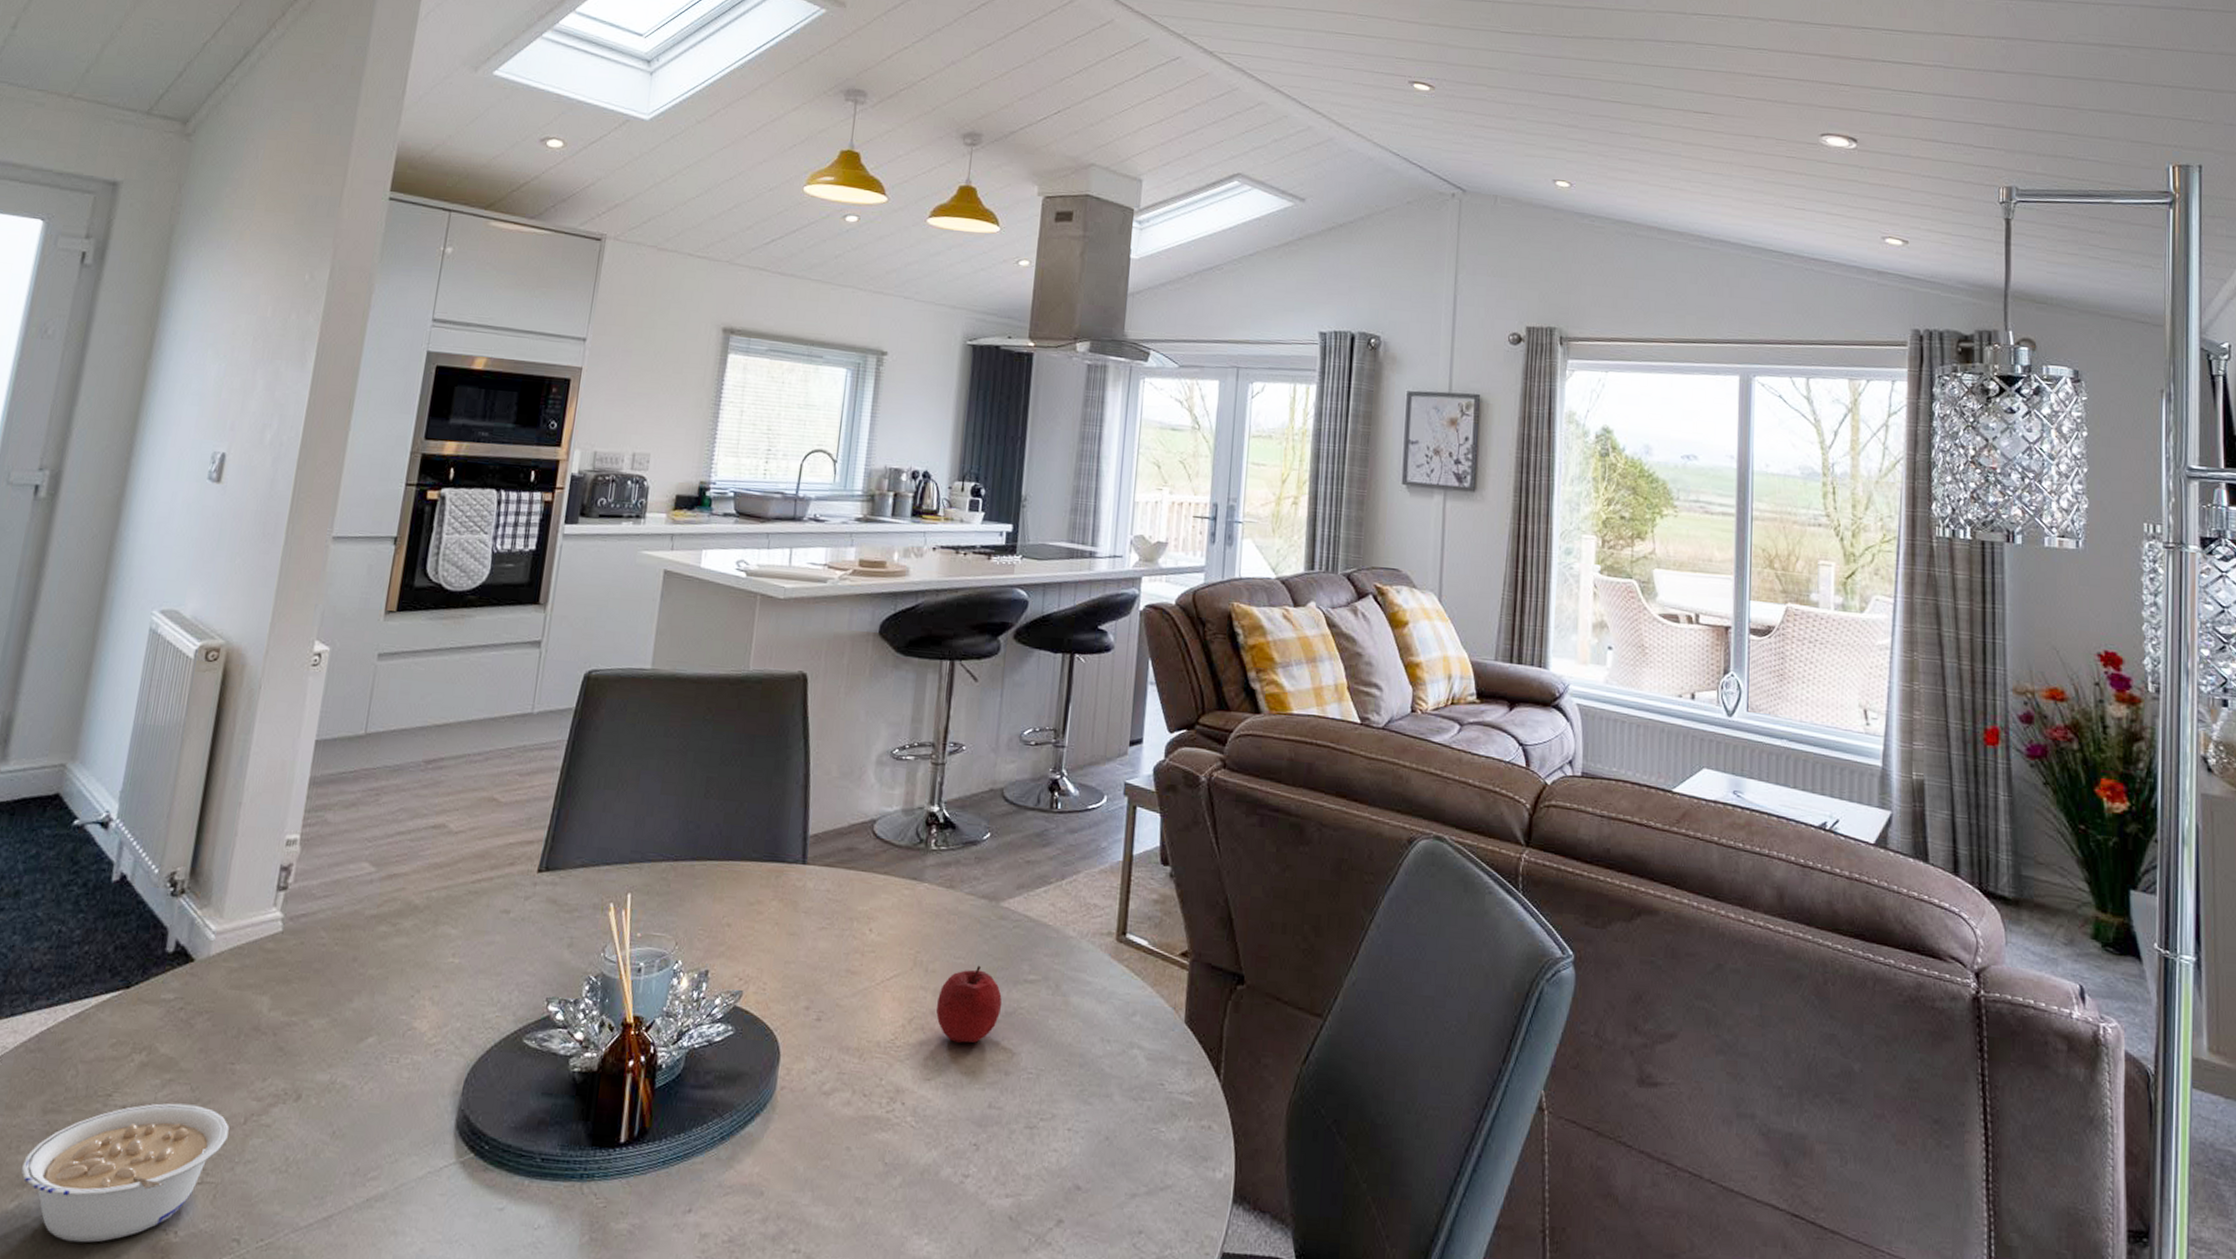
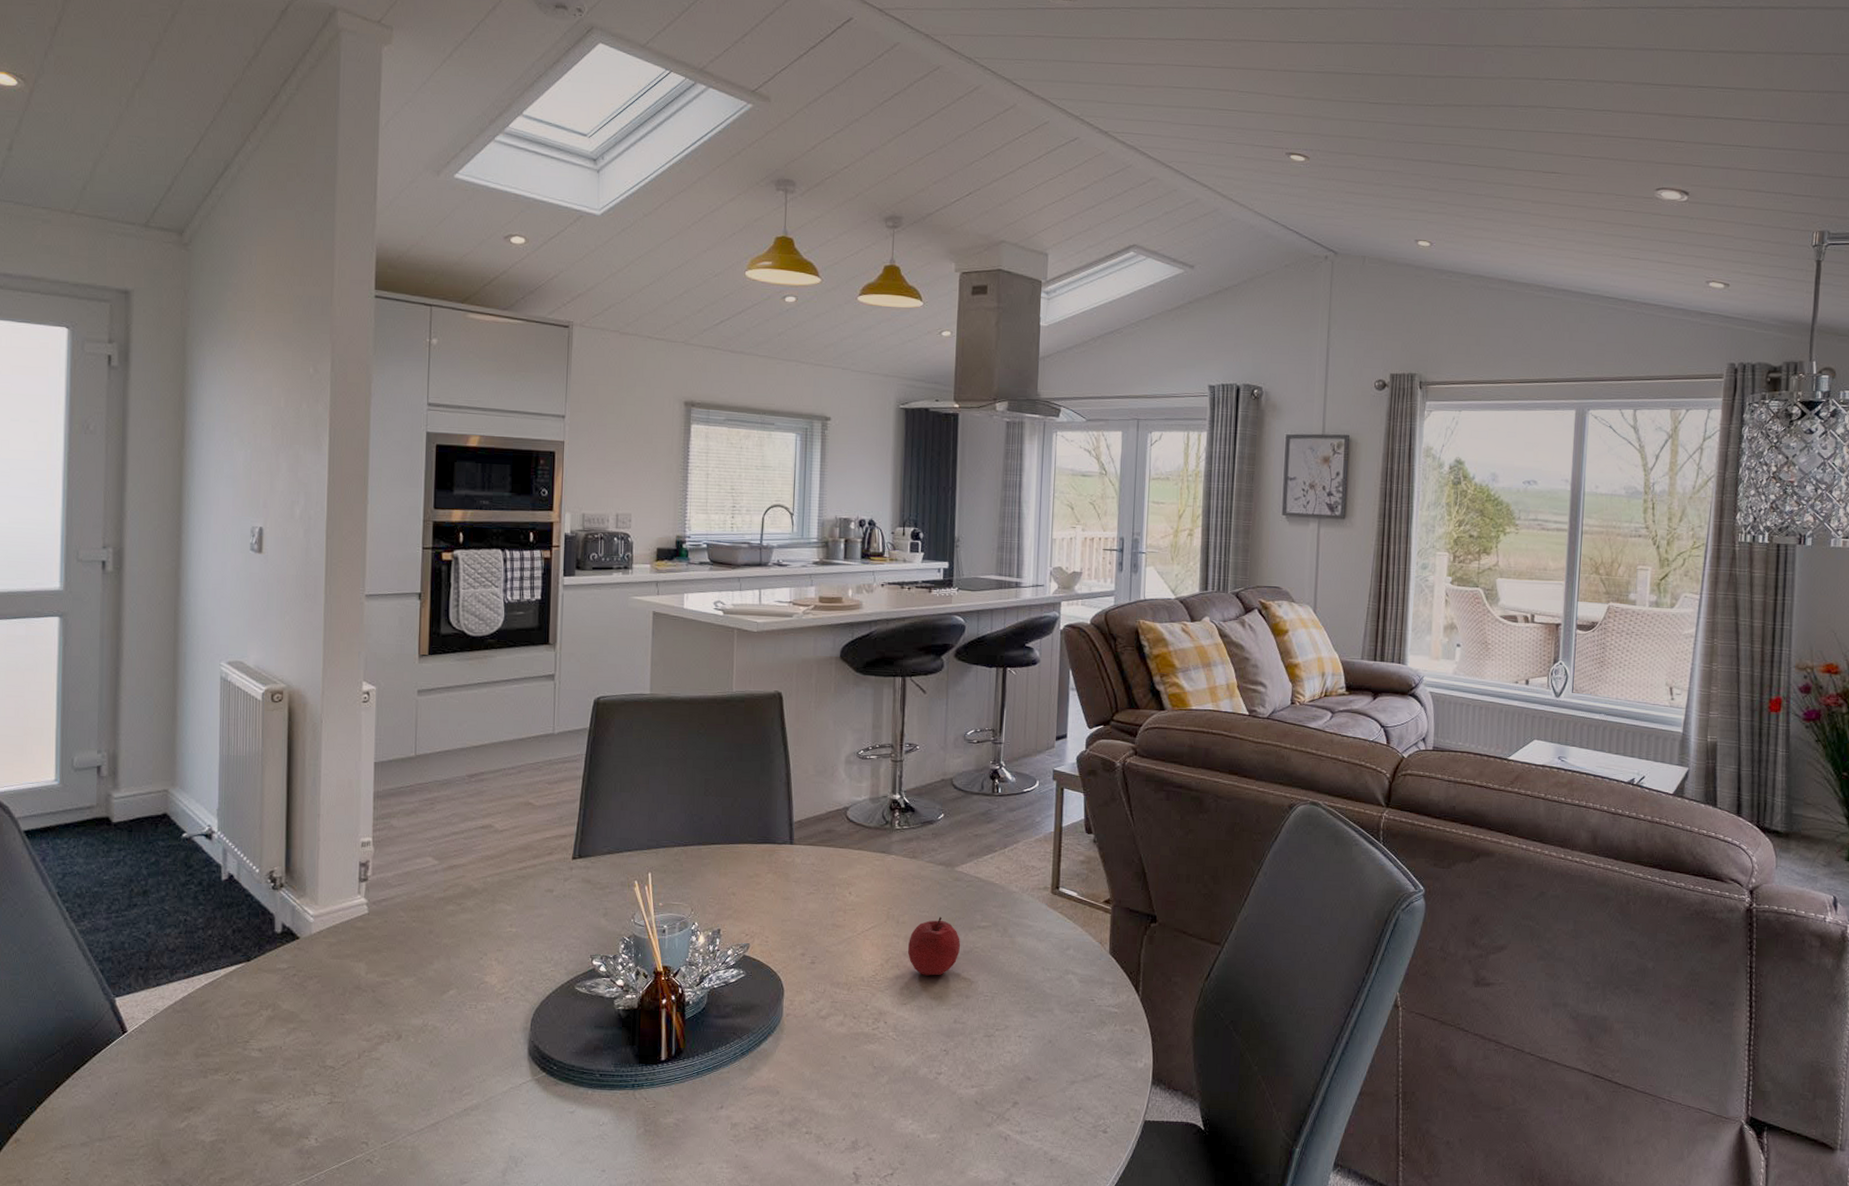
legume: present [20,1103,229,1243] -> none [185,1045,347,1150]

